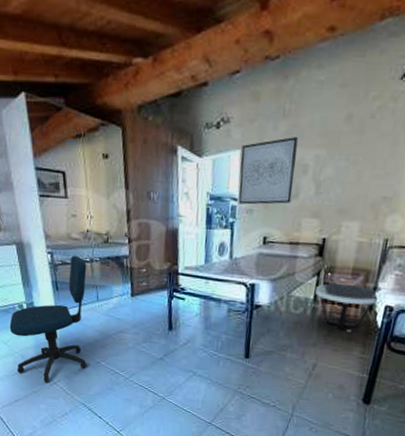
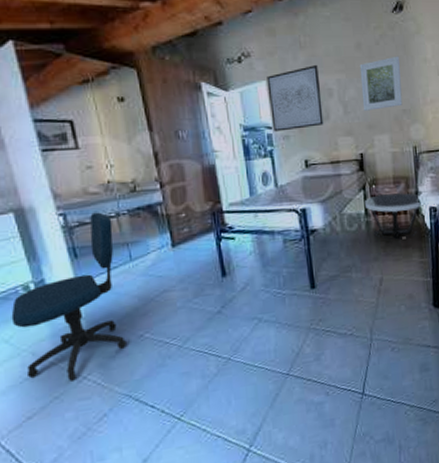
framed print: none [337,133,396,194] -> present [359,56,403,111]

